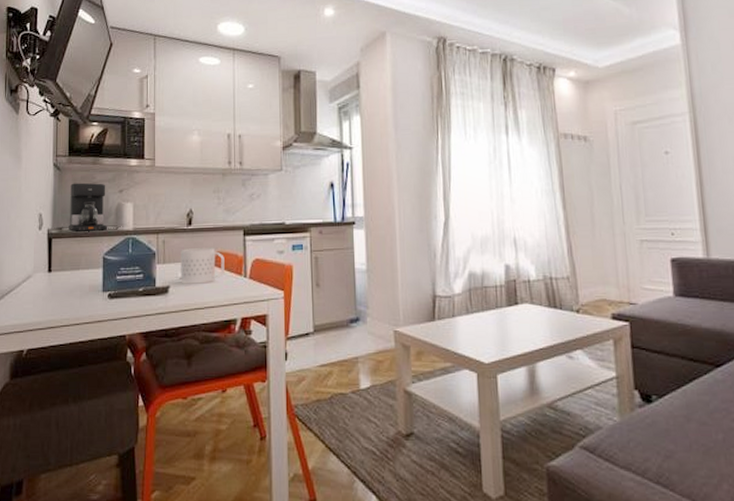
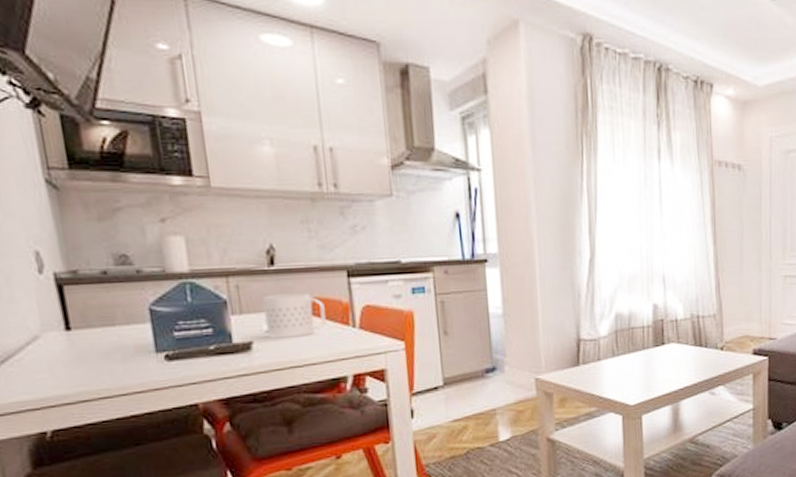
coffee maker: present [69,183,108,233] -> none [79,208,151,277]

